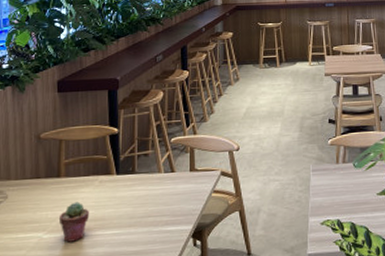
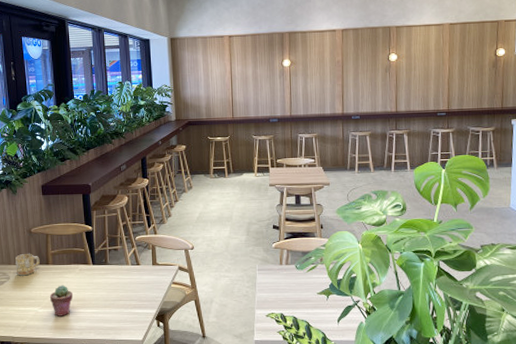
mug: none [16,165,49,194] -> present [15,254,40,276]

